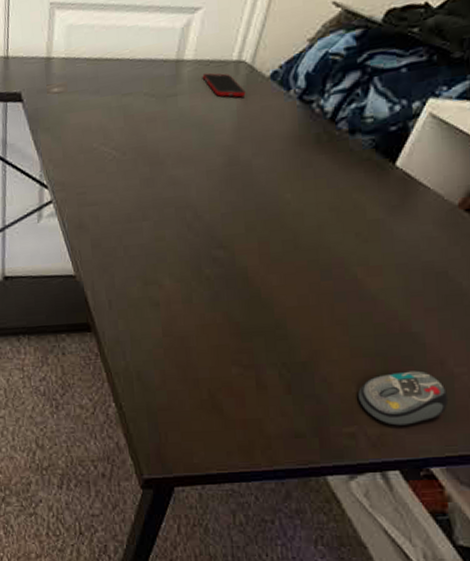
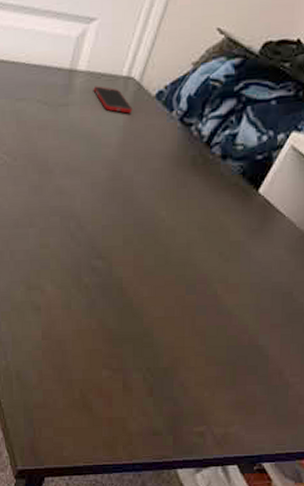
computer mouse: present [358,370,449,426] -> none [209,379,283,426]

